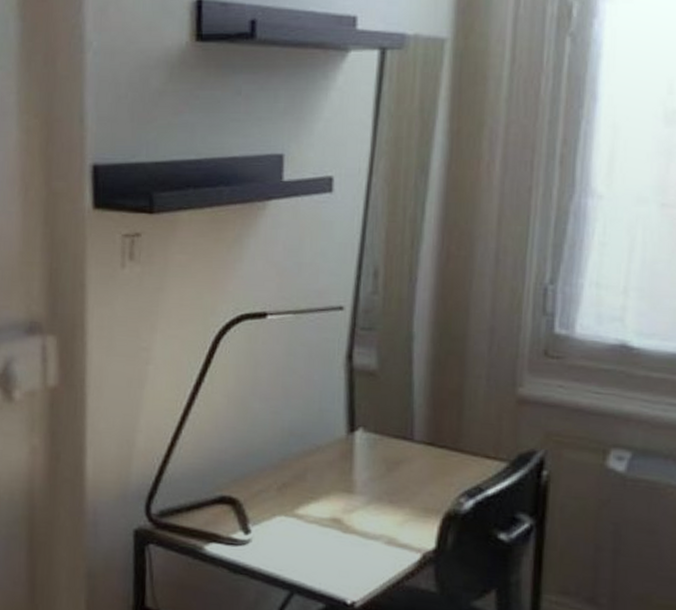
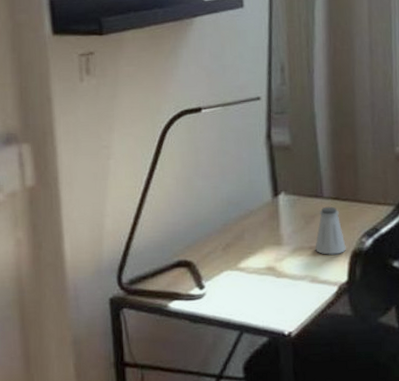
saltshaker: none [396,452,438,514] -> present [315,206,346,255]

